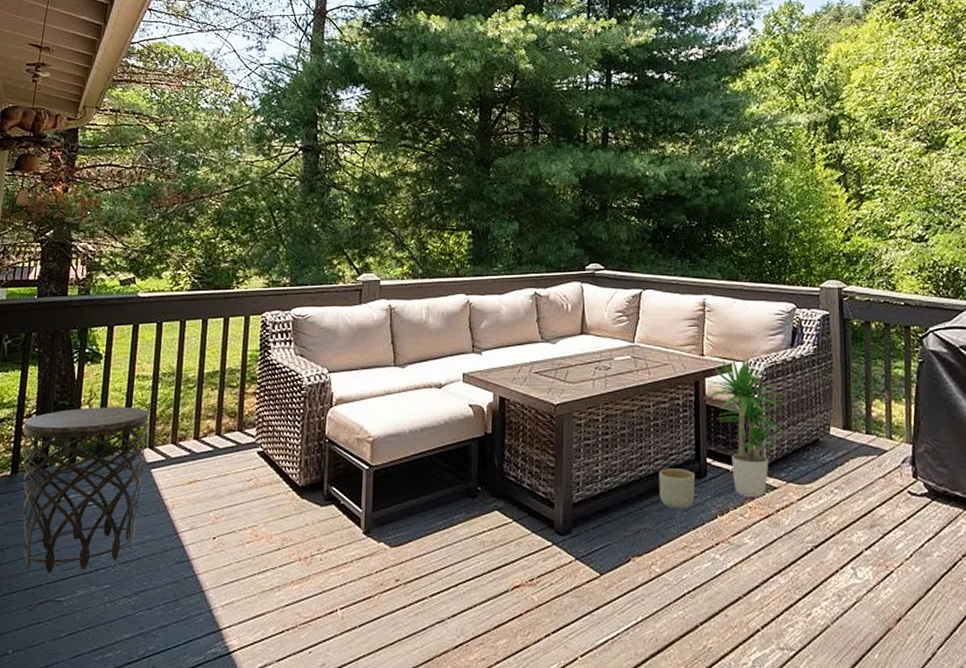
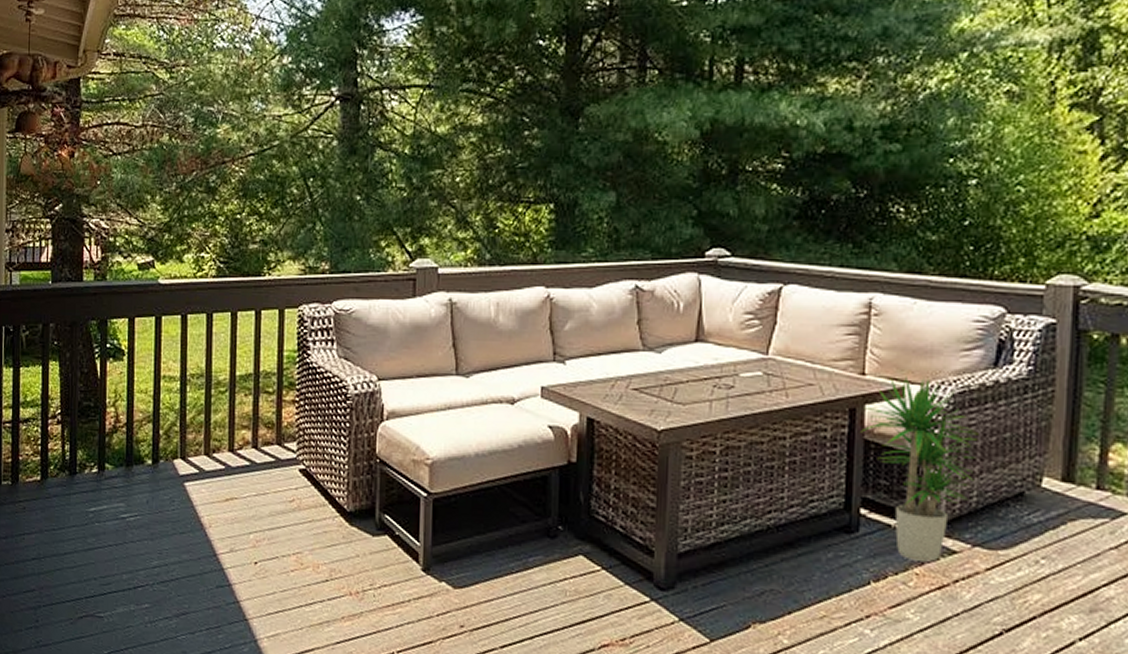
side table: present [23,407,149,573] -> none [50,410,179,587]
planter: present [659,468,696,510] -> none [792,518,844,571]

